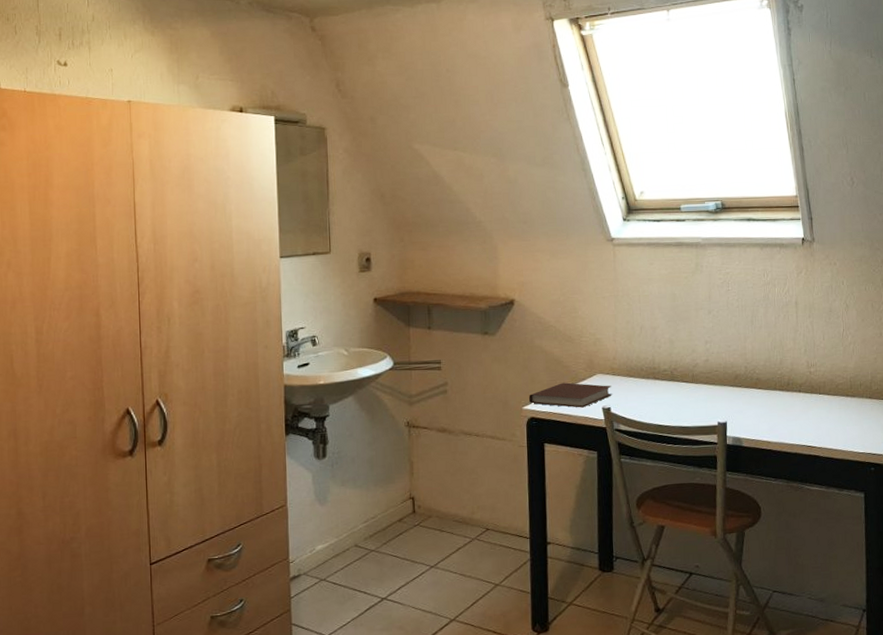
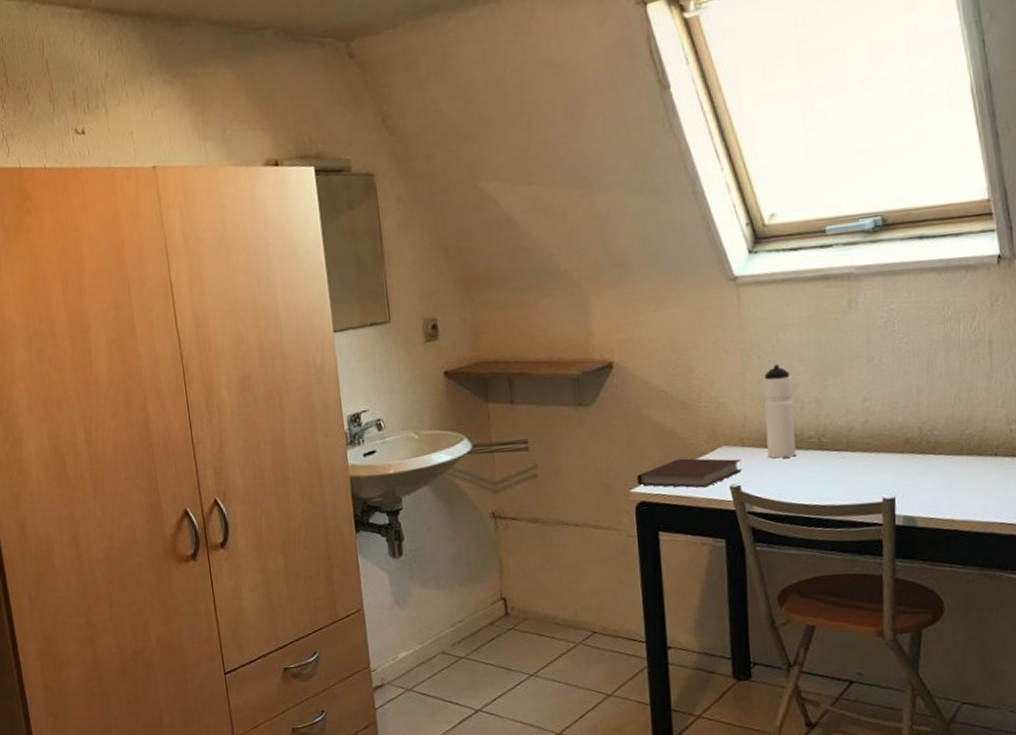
water bottle: none [630,311,655,386] -> present [763,365,797,459]

